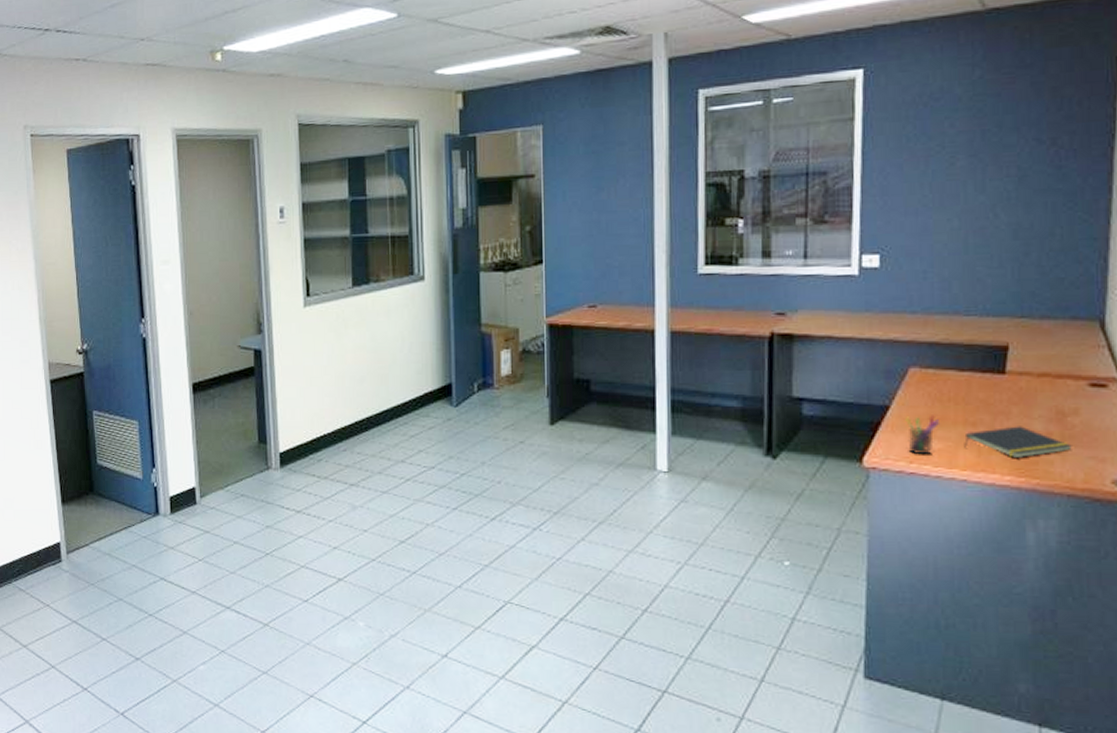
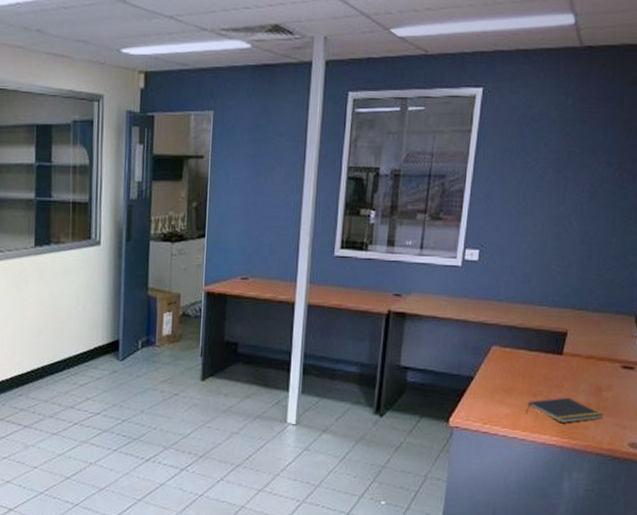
pen holder: present [905,415,939,455] -> none [484,386,510,418]

